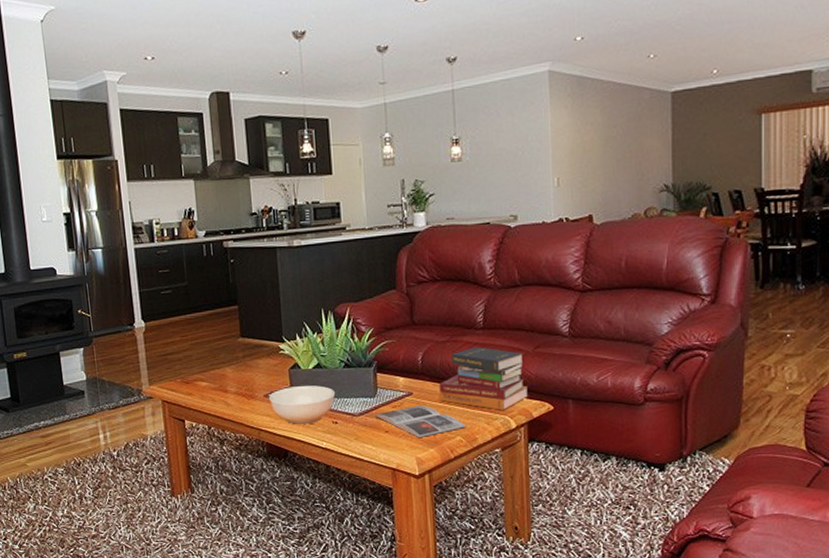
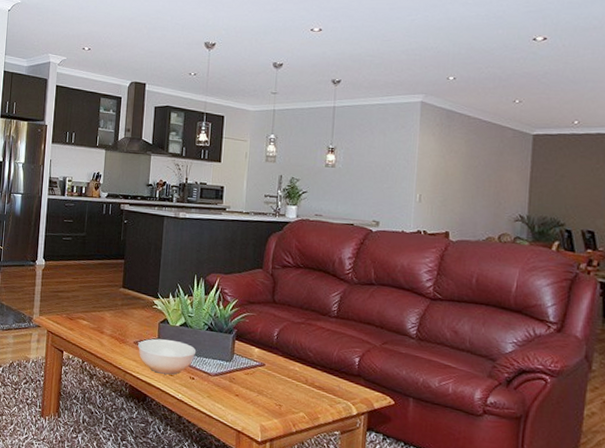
magazine: present [375,404,466,439] -> none [229,376,310,408]
books: present [439,347,528,410] -> none [289,333,372,396]

